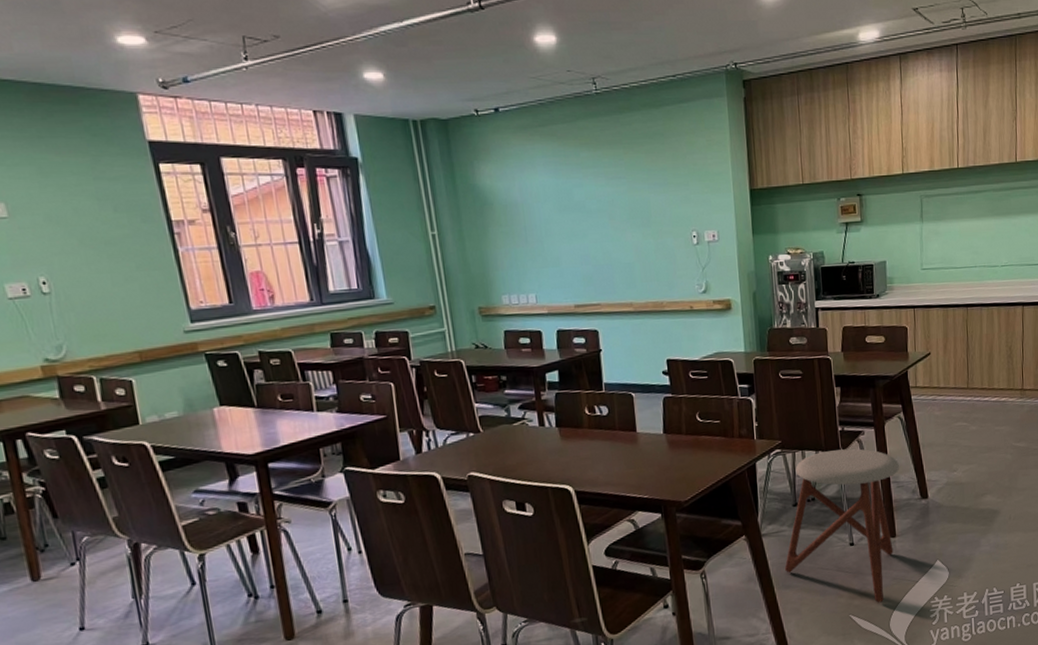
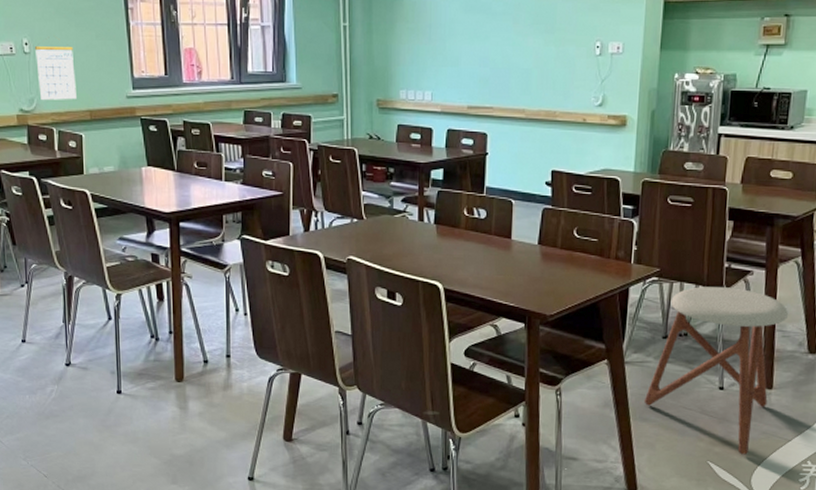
calendar: none [55,280,119,345] -> present [34,44,77,100]

